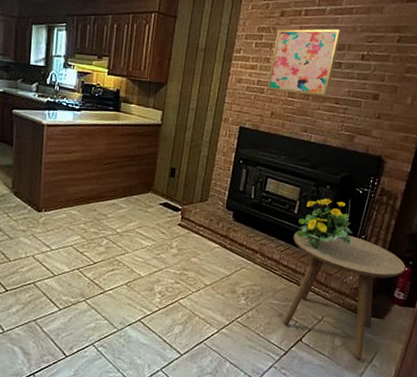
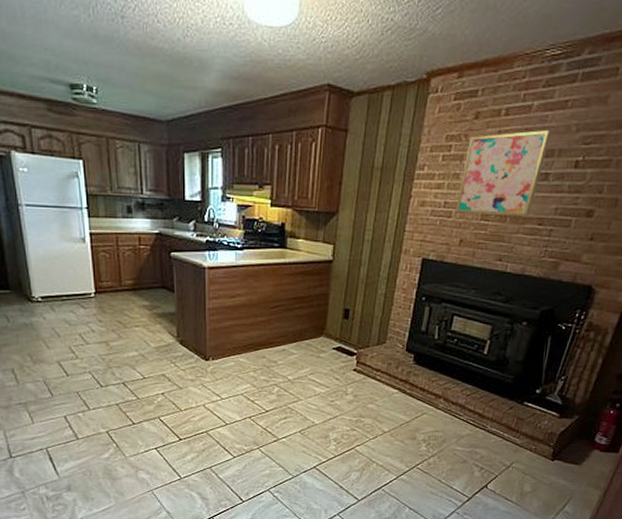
side table: present [284,232,405,360] -> none [468,374,611,506]
flowering plant: present [296,198,352,249] -> none [485,336,551,393]

